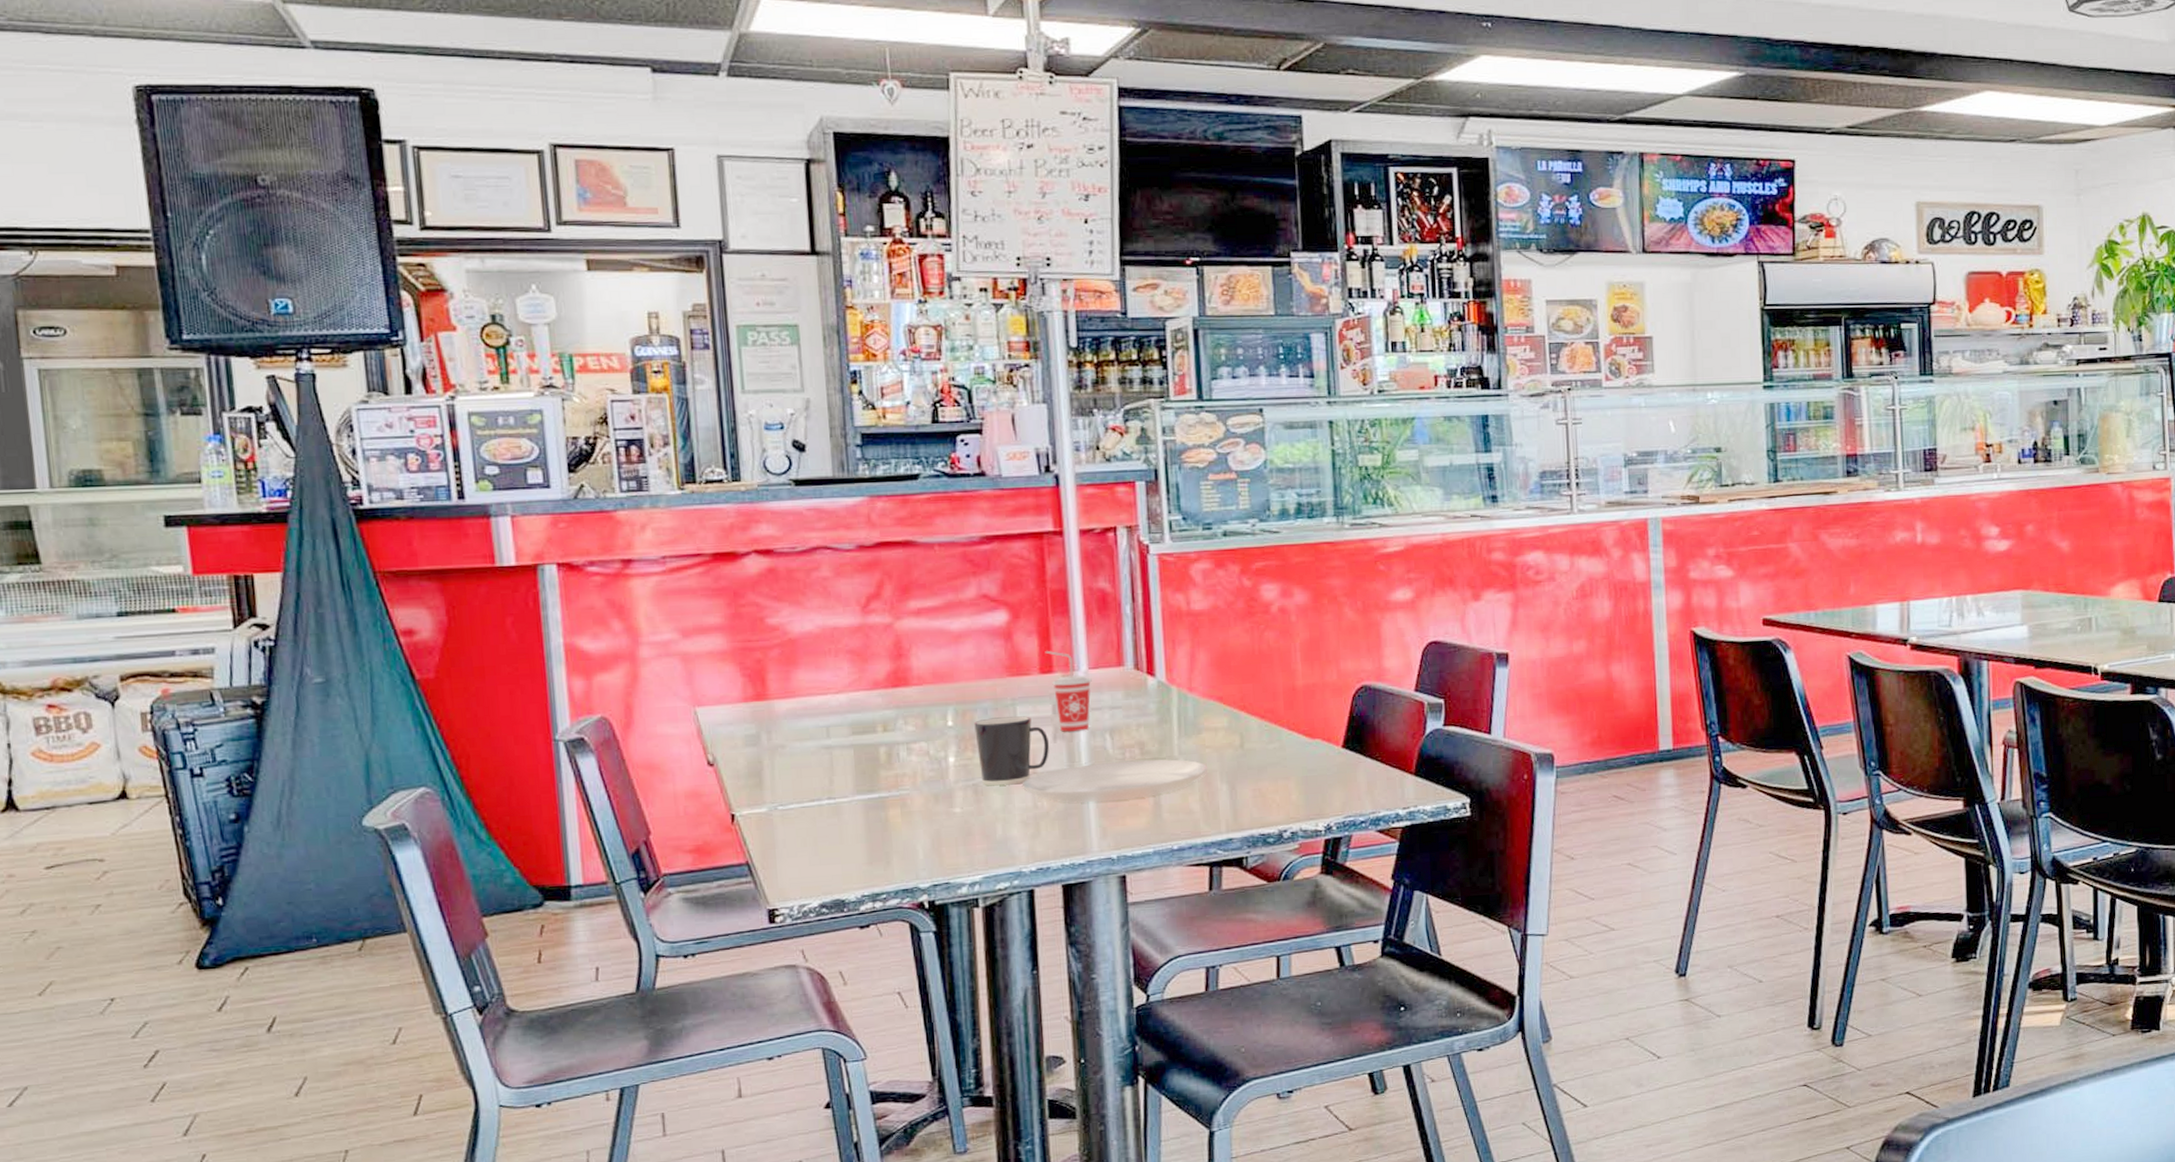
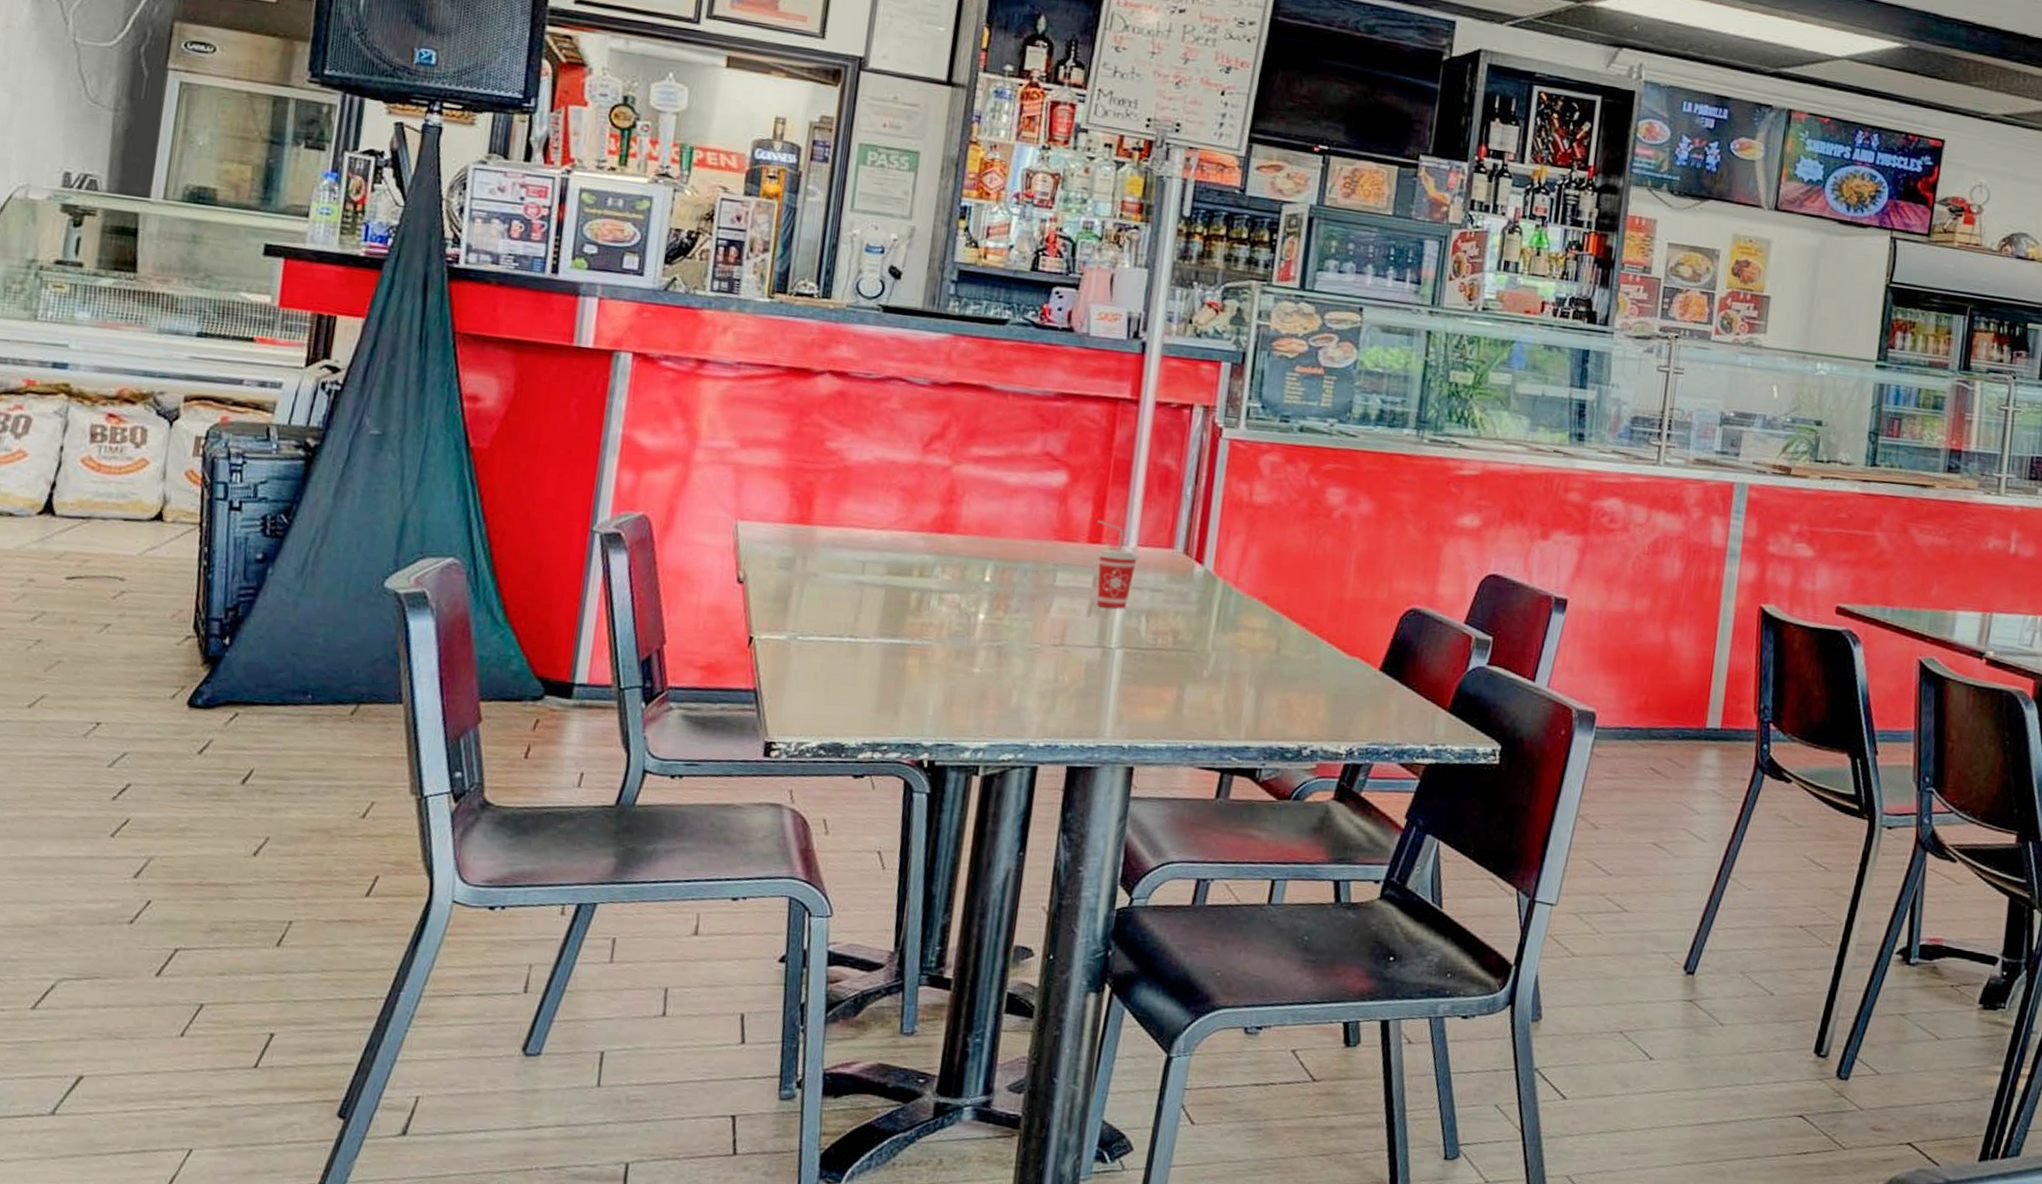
mug: present [974,716,1050,786] -> none [1007,580,1084,653]
plate: present [1023,759,1207,803] -> none [1047,644,1238,689]

